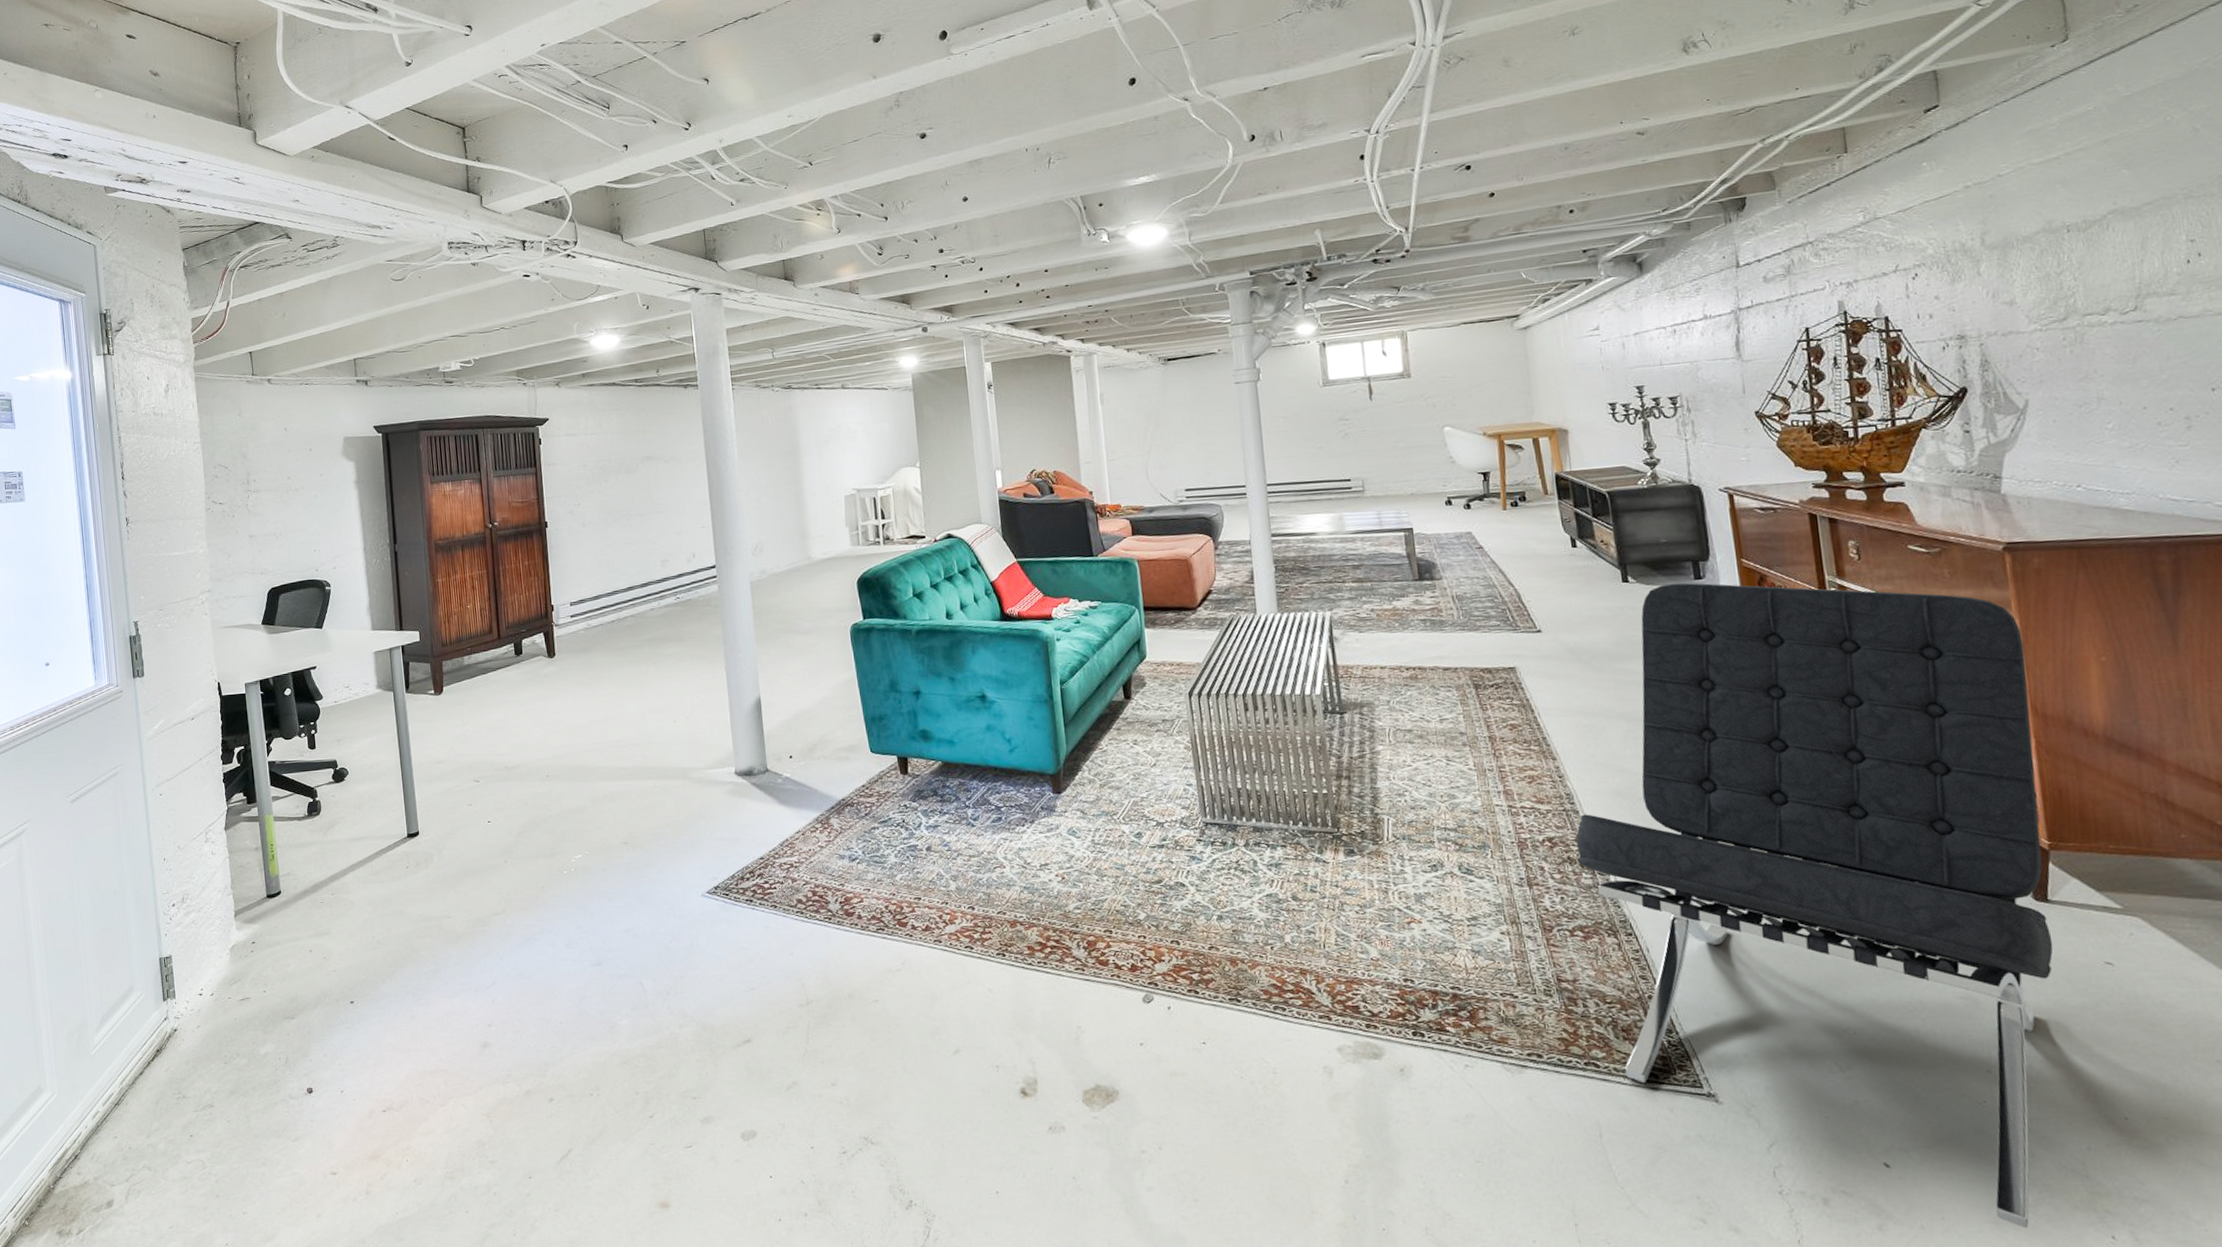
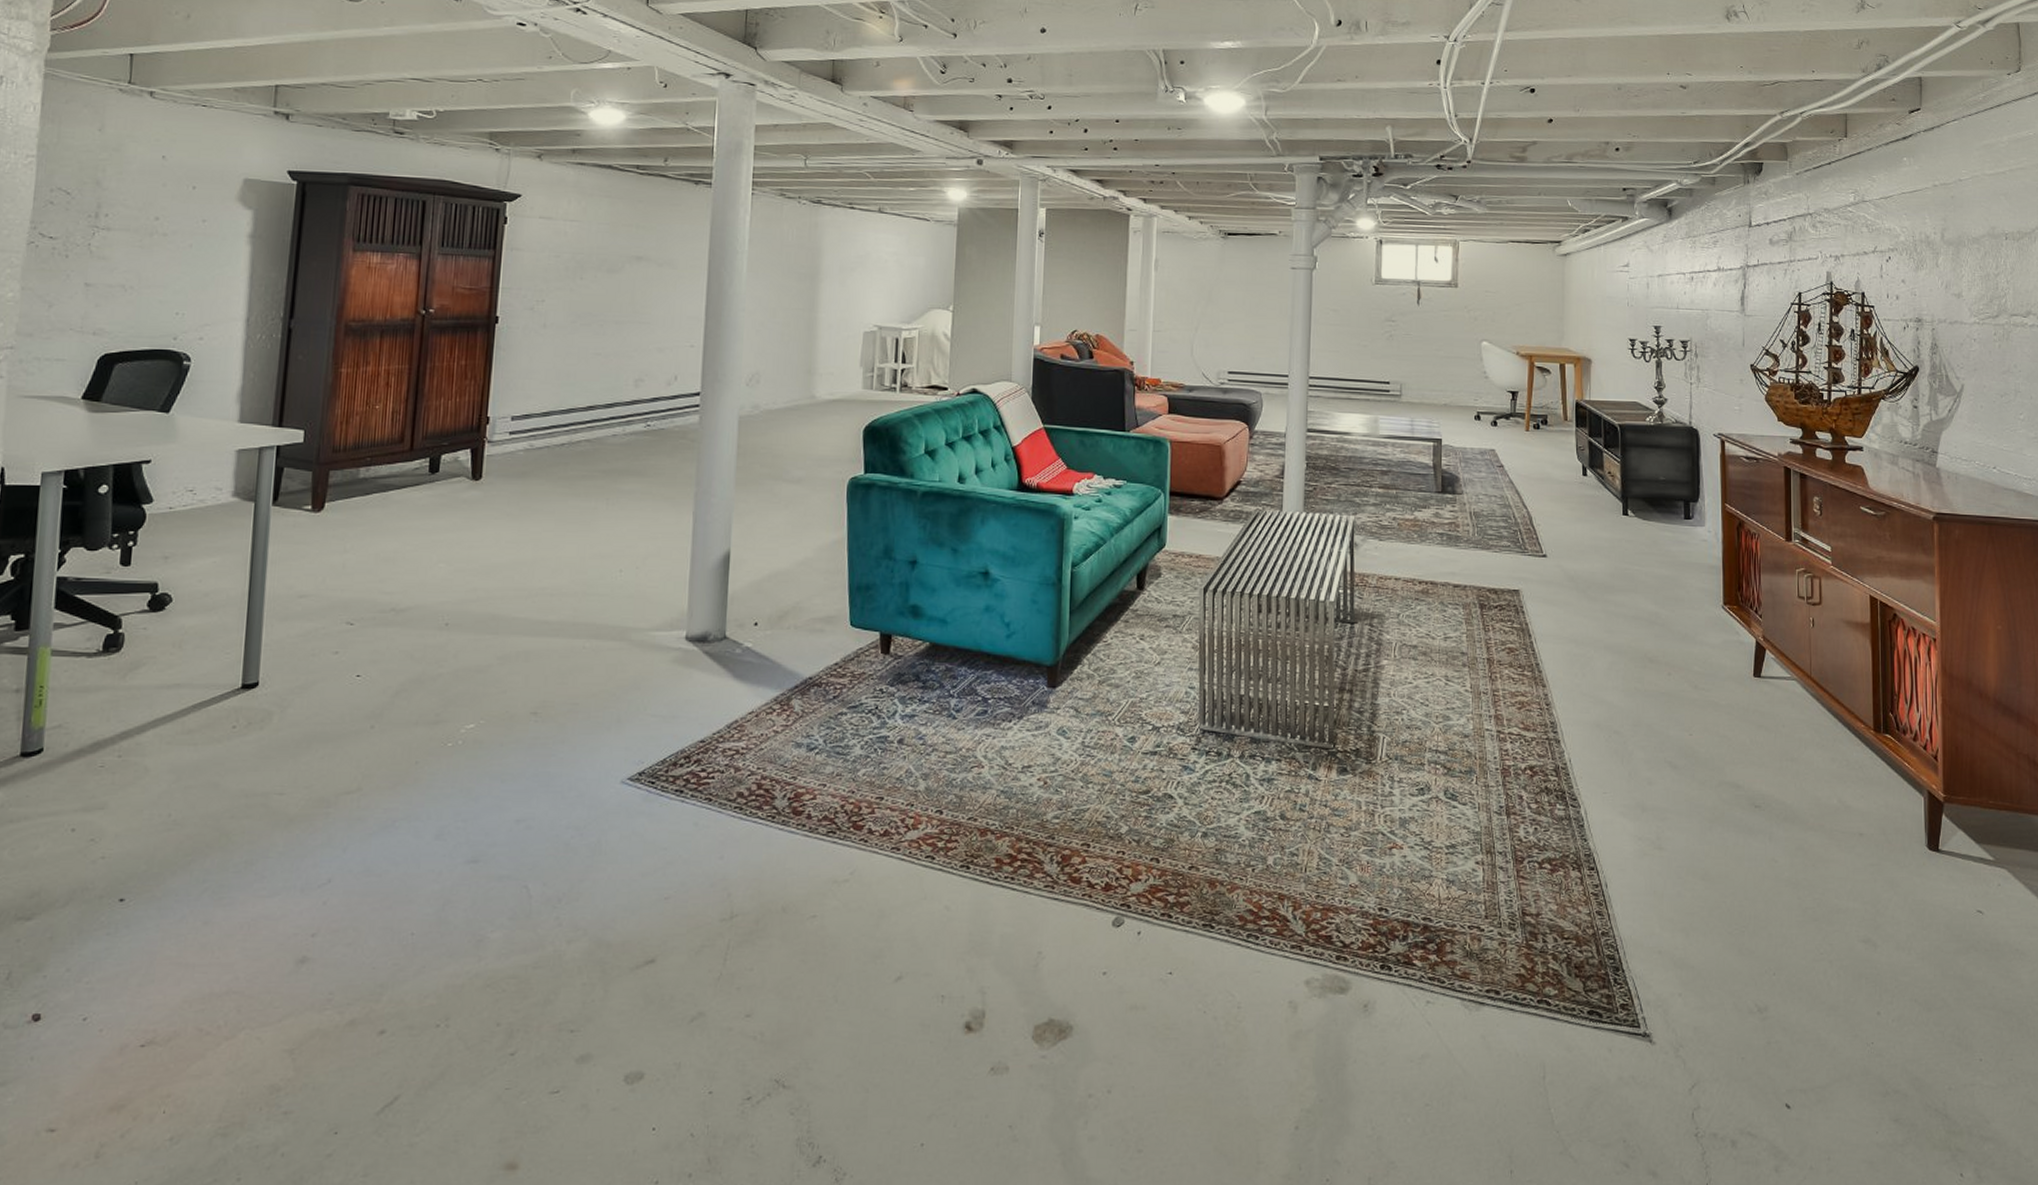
lounge chair: present [1576,582,2054,1228] -> none [1554,520,1941,1168]

